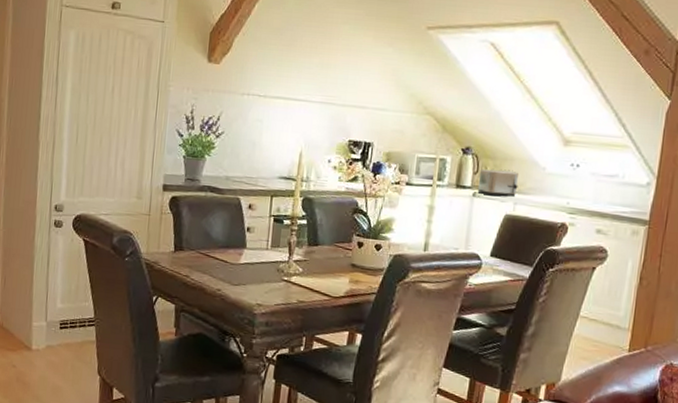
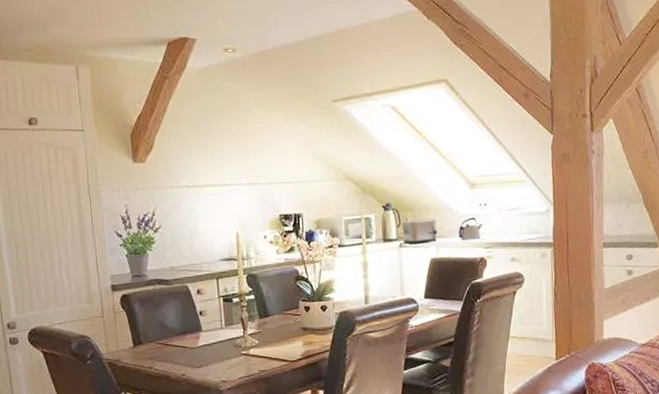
kettle: none [540,177,571,203] -> present [458,217,483,241]

